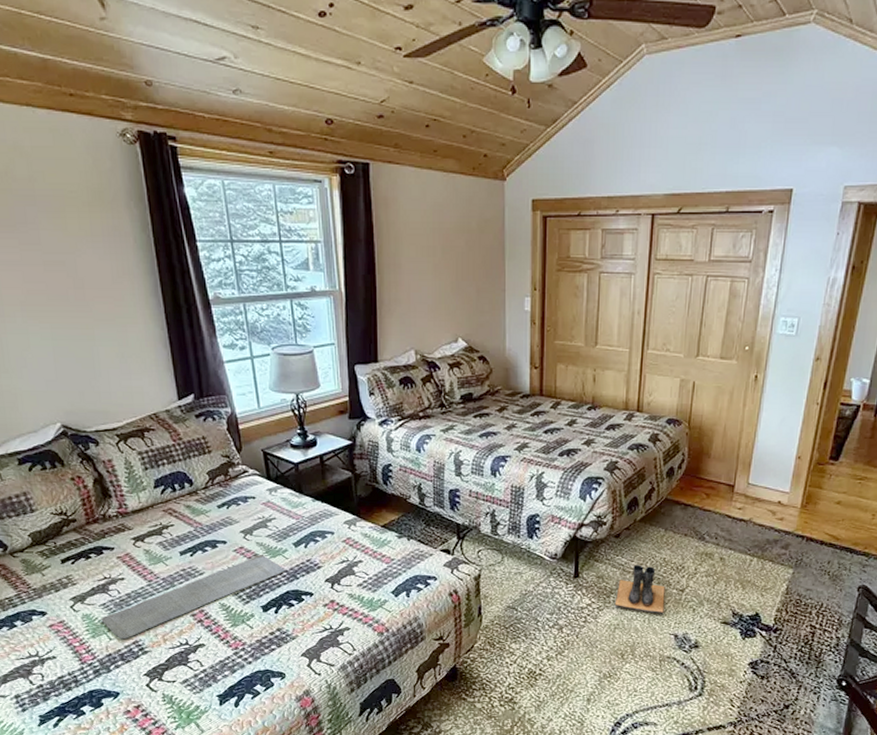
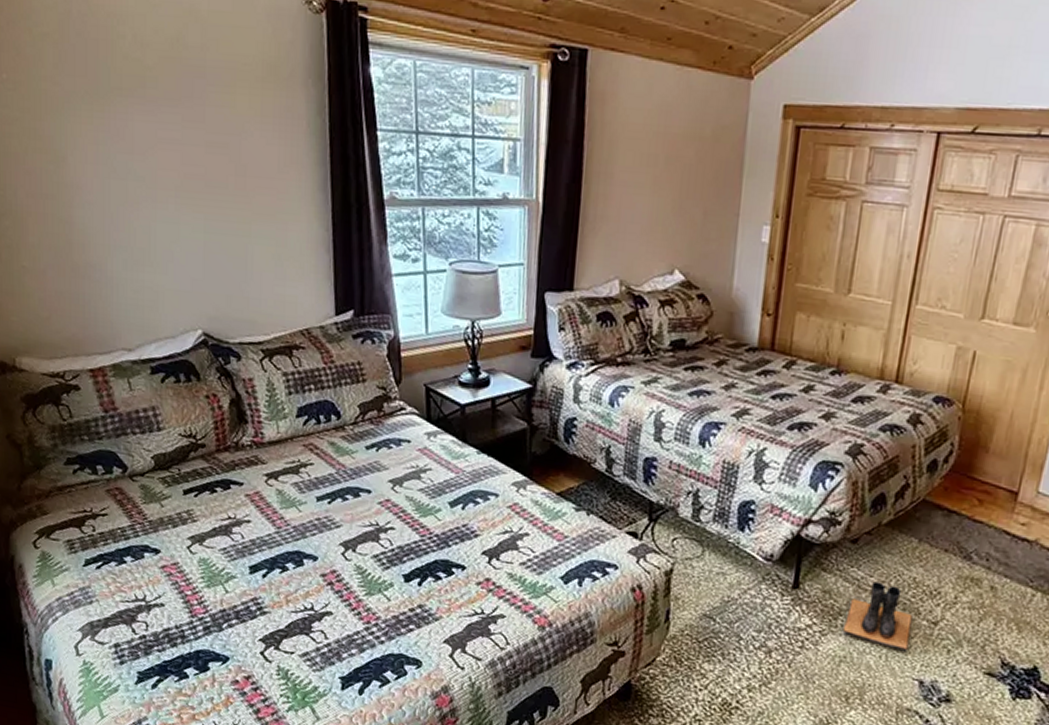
bath mat: present [101,554,285,639] -> none [219,511,436,594]

